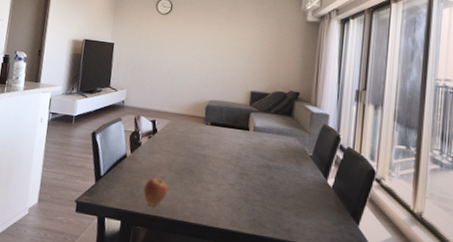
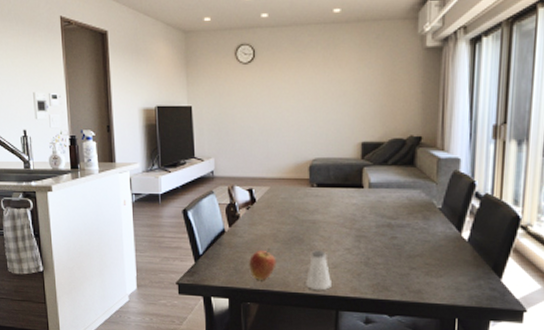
saltshaker: none [192,182,215,222] -> present [306,250,331,291]

